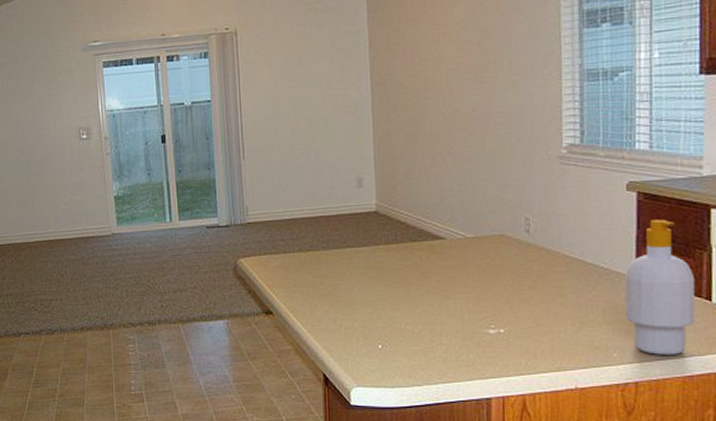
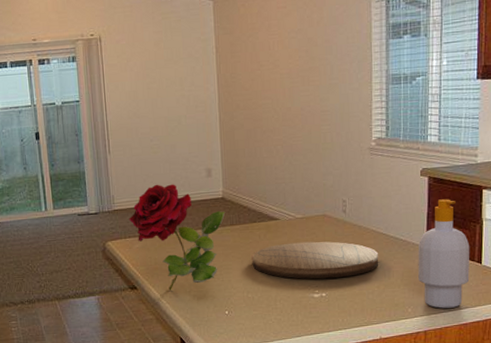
flower: none [264,194,380,318] -> present [128,184,226,291]
cutting board: none [411,266,573,312] -> present [251,241,379,279]

